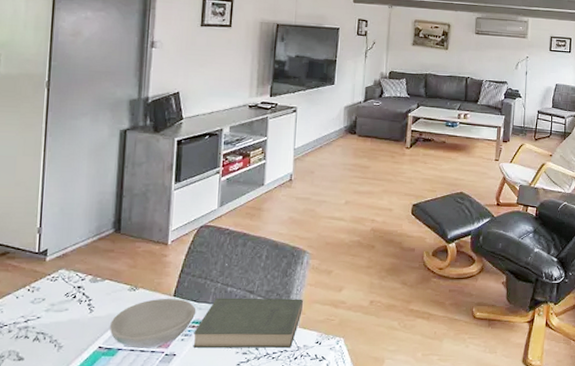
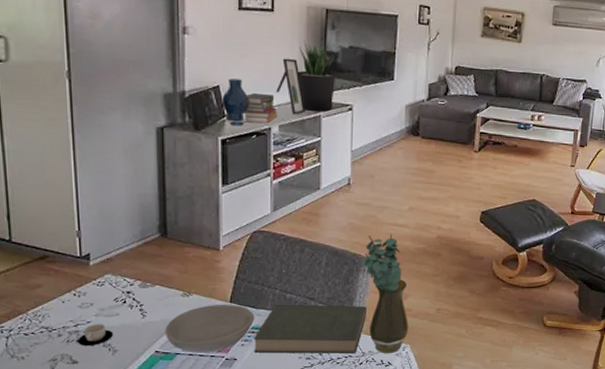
cup: none [26,318,61,343] -> present [78,323,114,346]
vase: none [180,85,206,128] -> present [222,78,251,126]
books: none [200,97,229,125] -> present [245,92,278,124]
picture frame: none [229,67,255,117] -> present [276,58,306,115]
planter: none [249,51,283,114] -> present [298,40,336,112]
vase: none [301,227,343,348] -> present [363,234,409,354]

